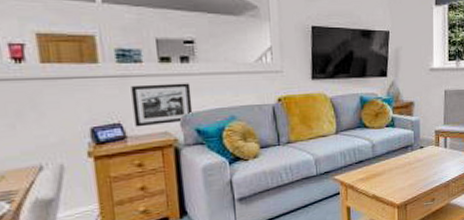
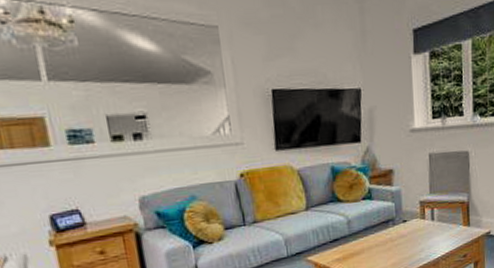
picture frame: present [131,83,193,127] -> none [85,162,152,213]

